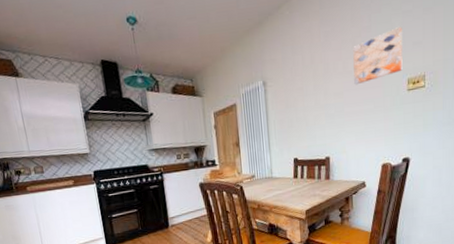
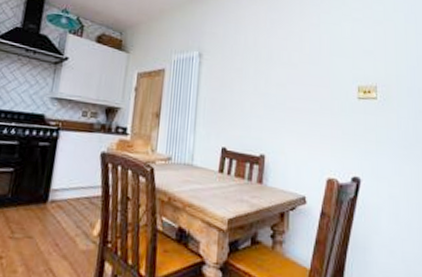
wall art: present [353,26,403,85] -> none [299,31,352,80]

